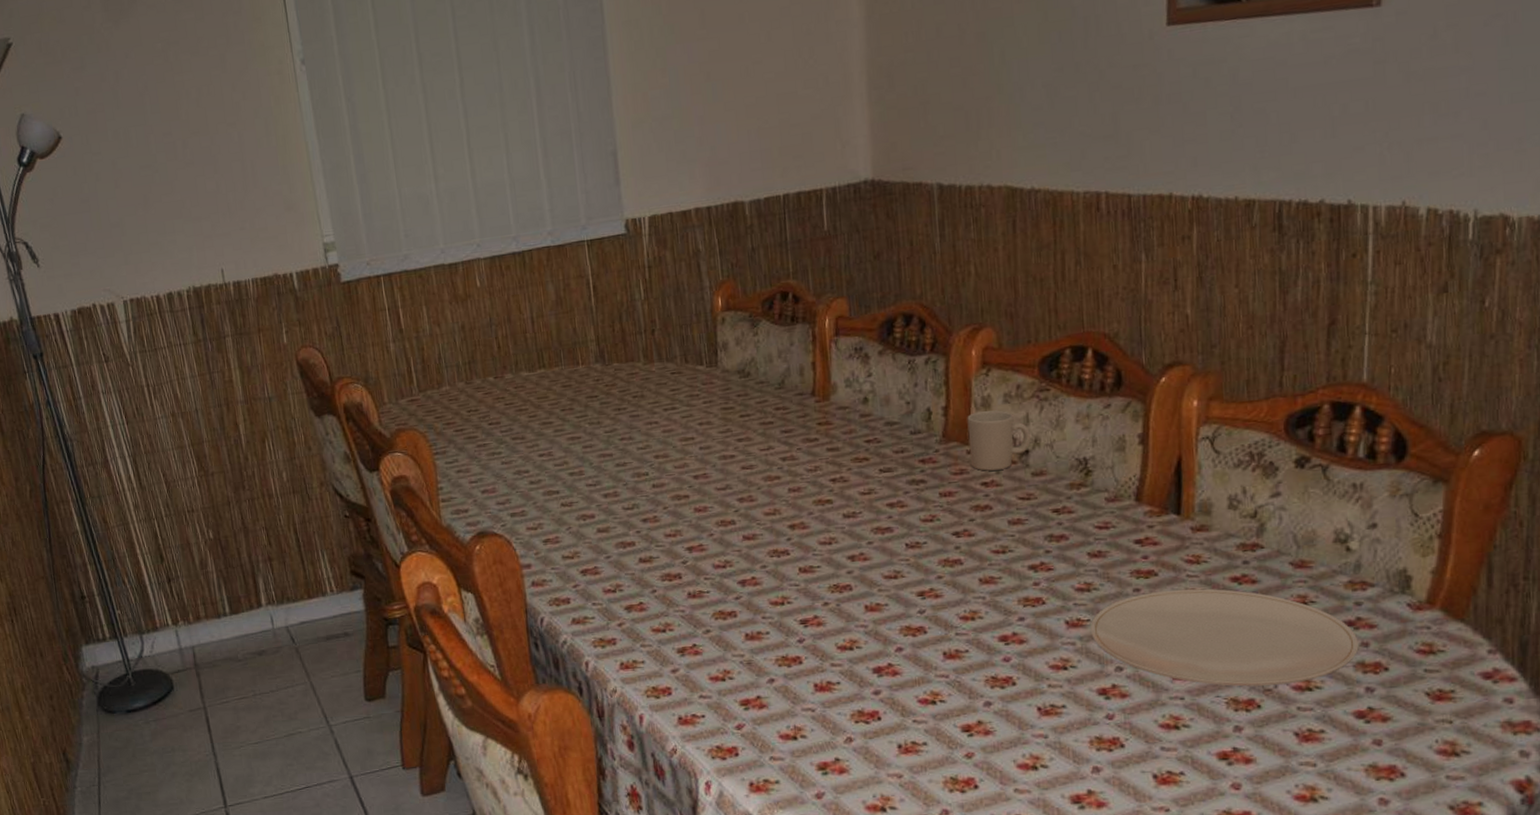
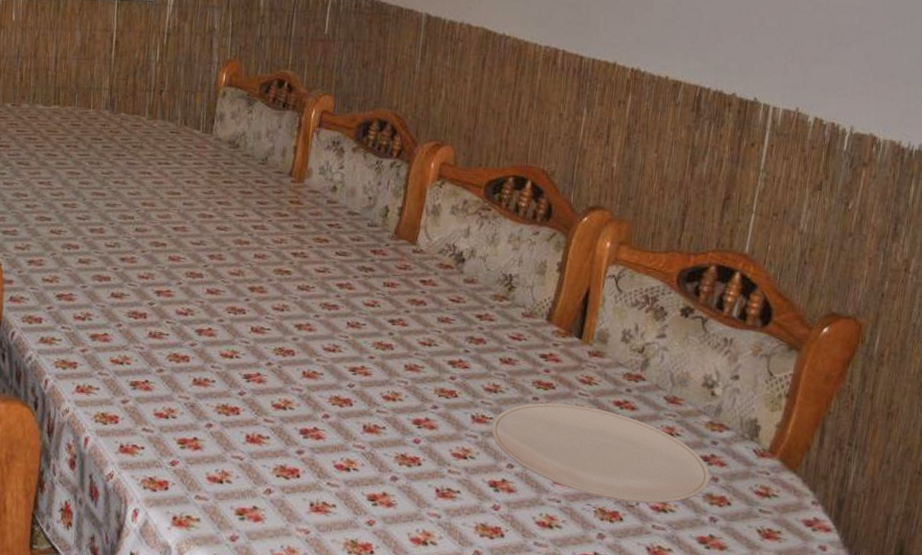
mug: present [967,410,1032,471] -> none [414,217,469,272]

